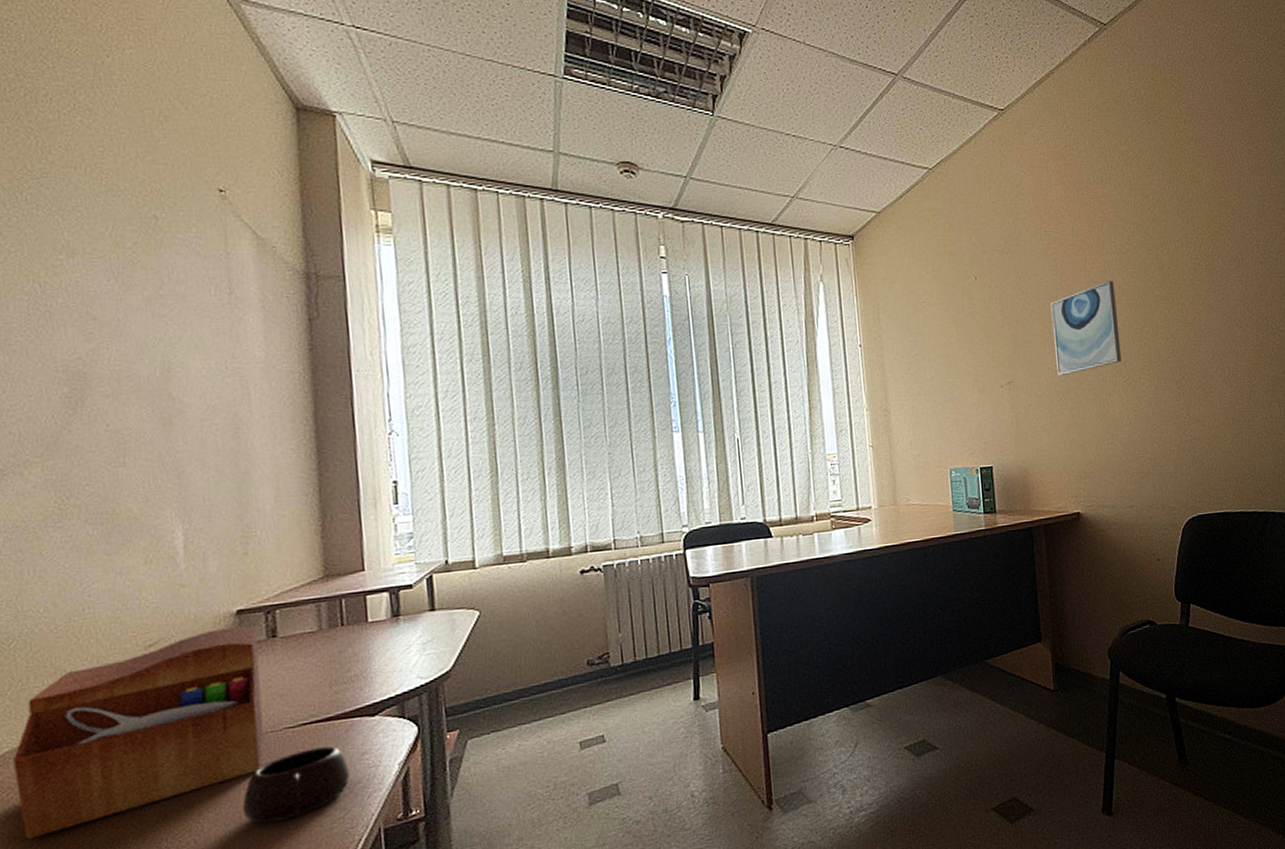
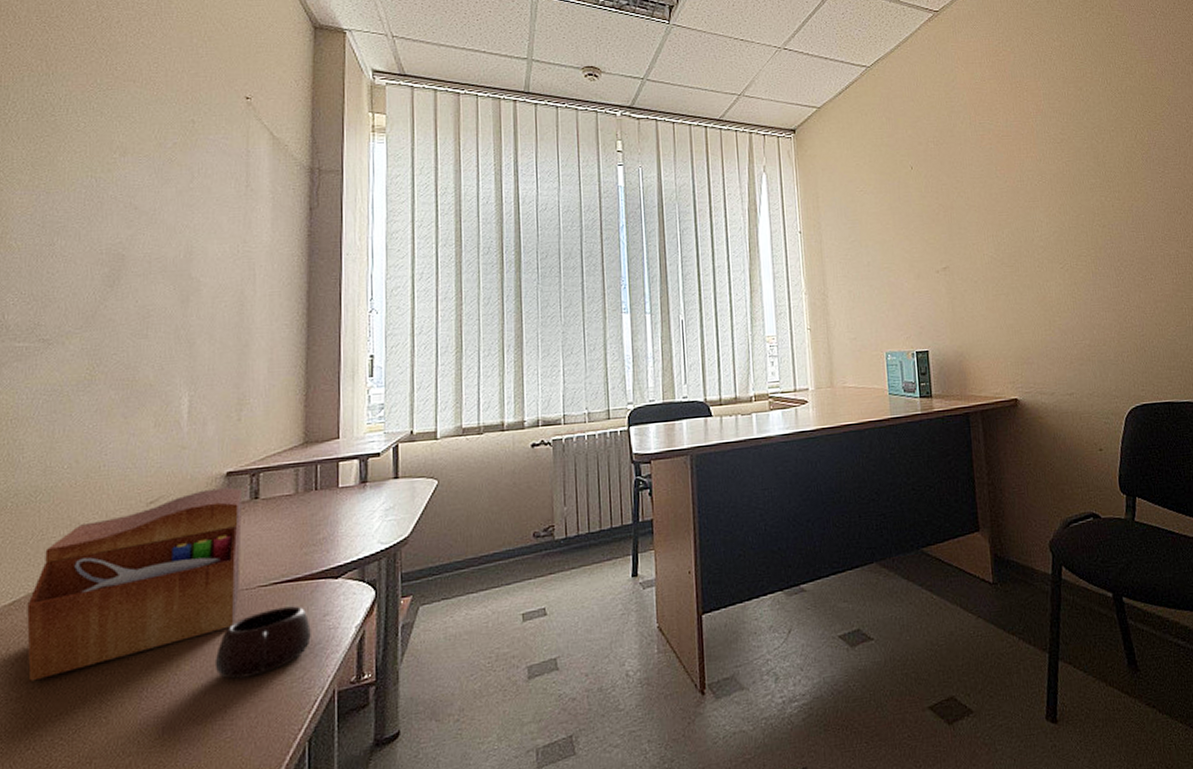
wall art: present [1050,281,1122,376] -> none [985,169,1058,262]

